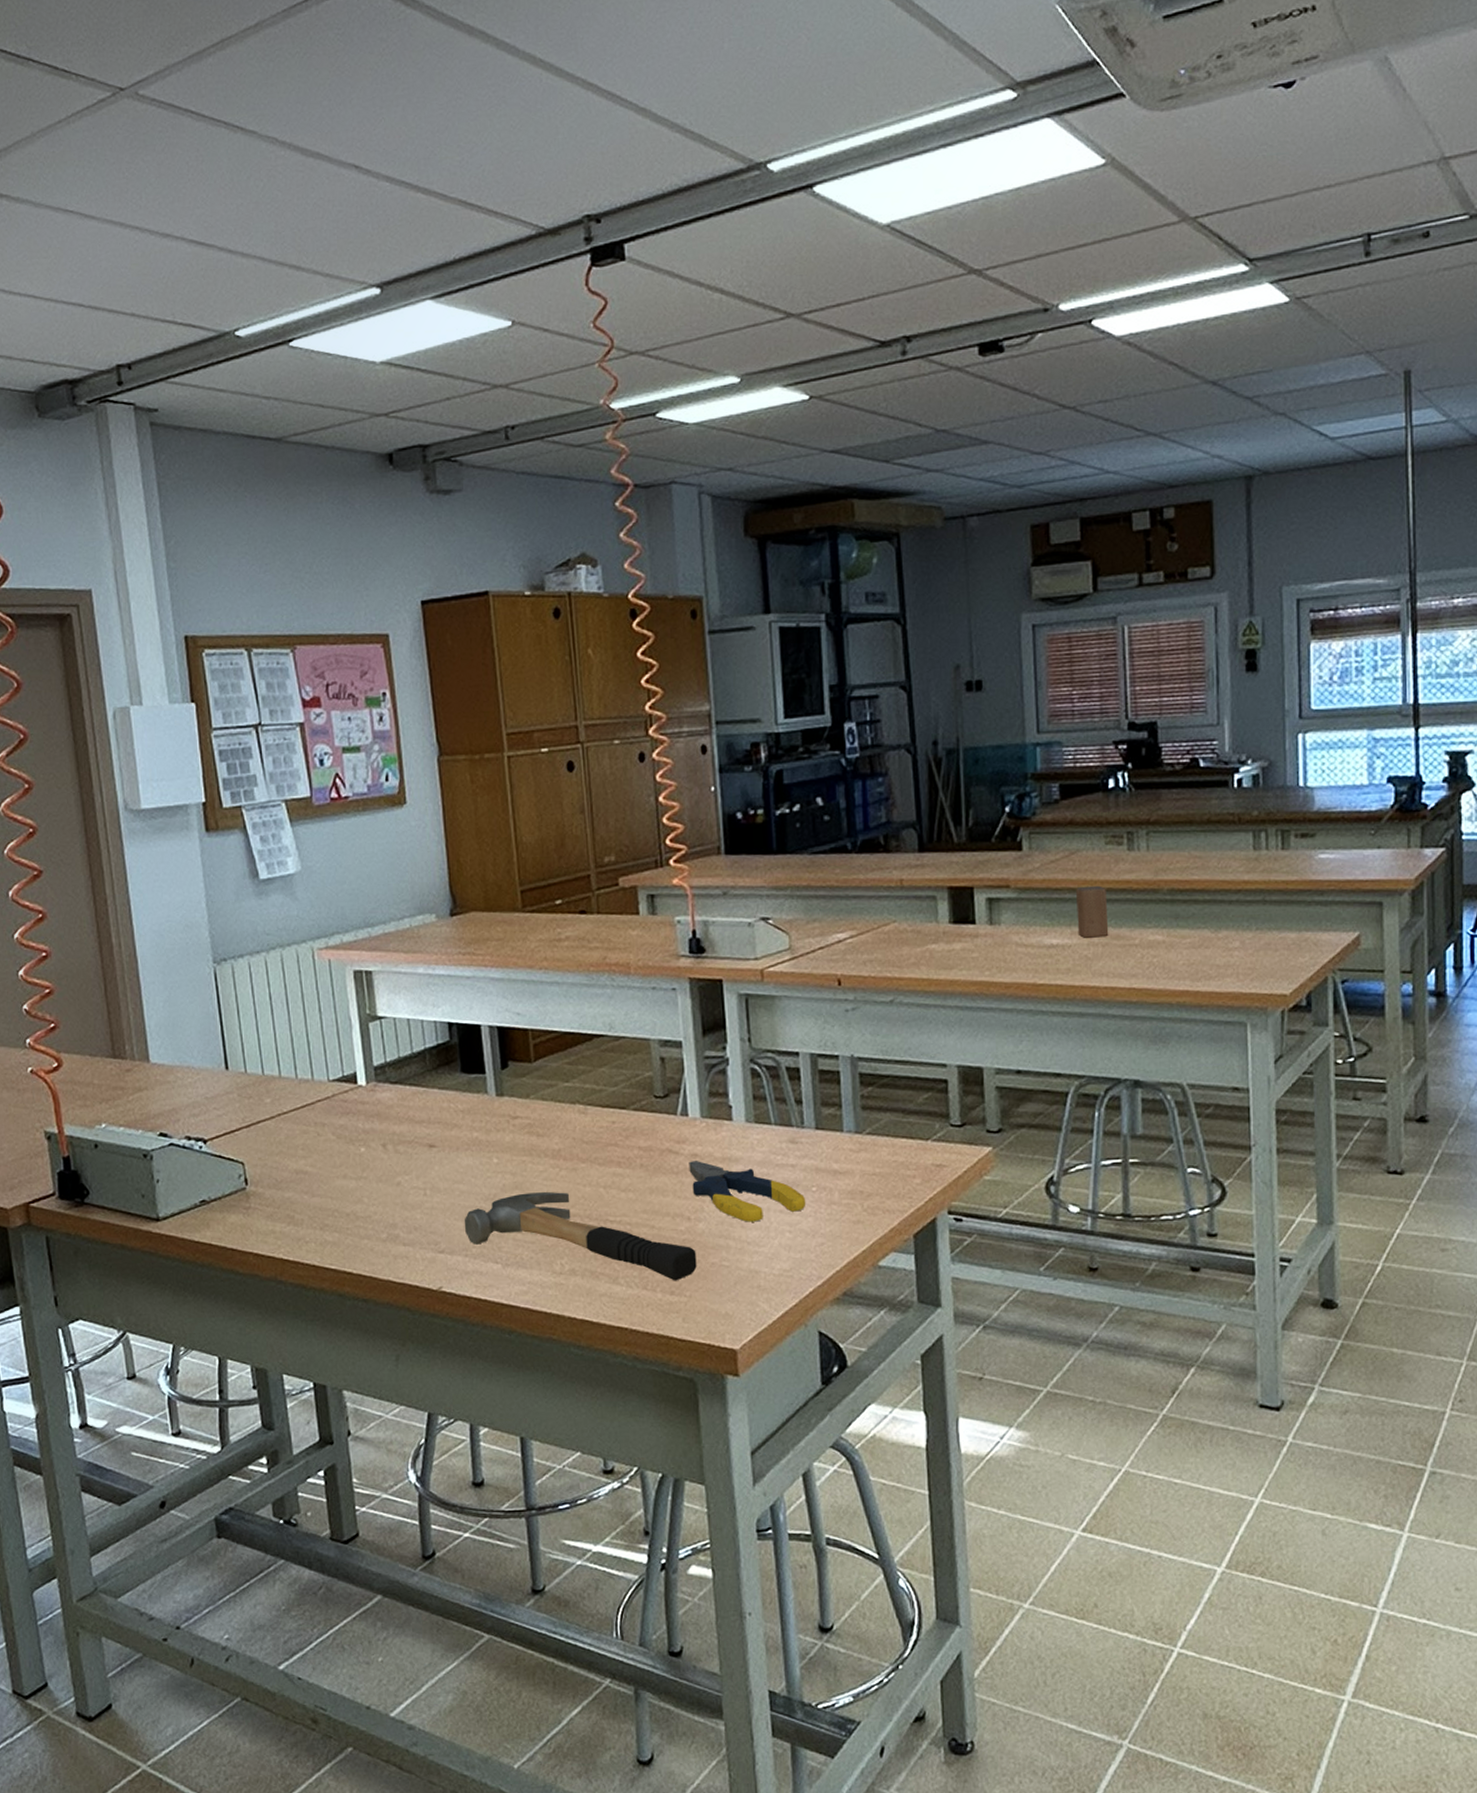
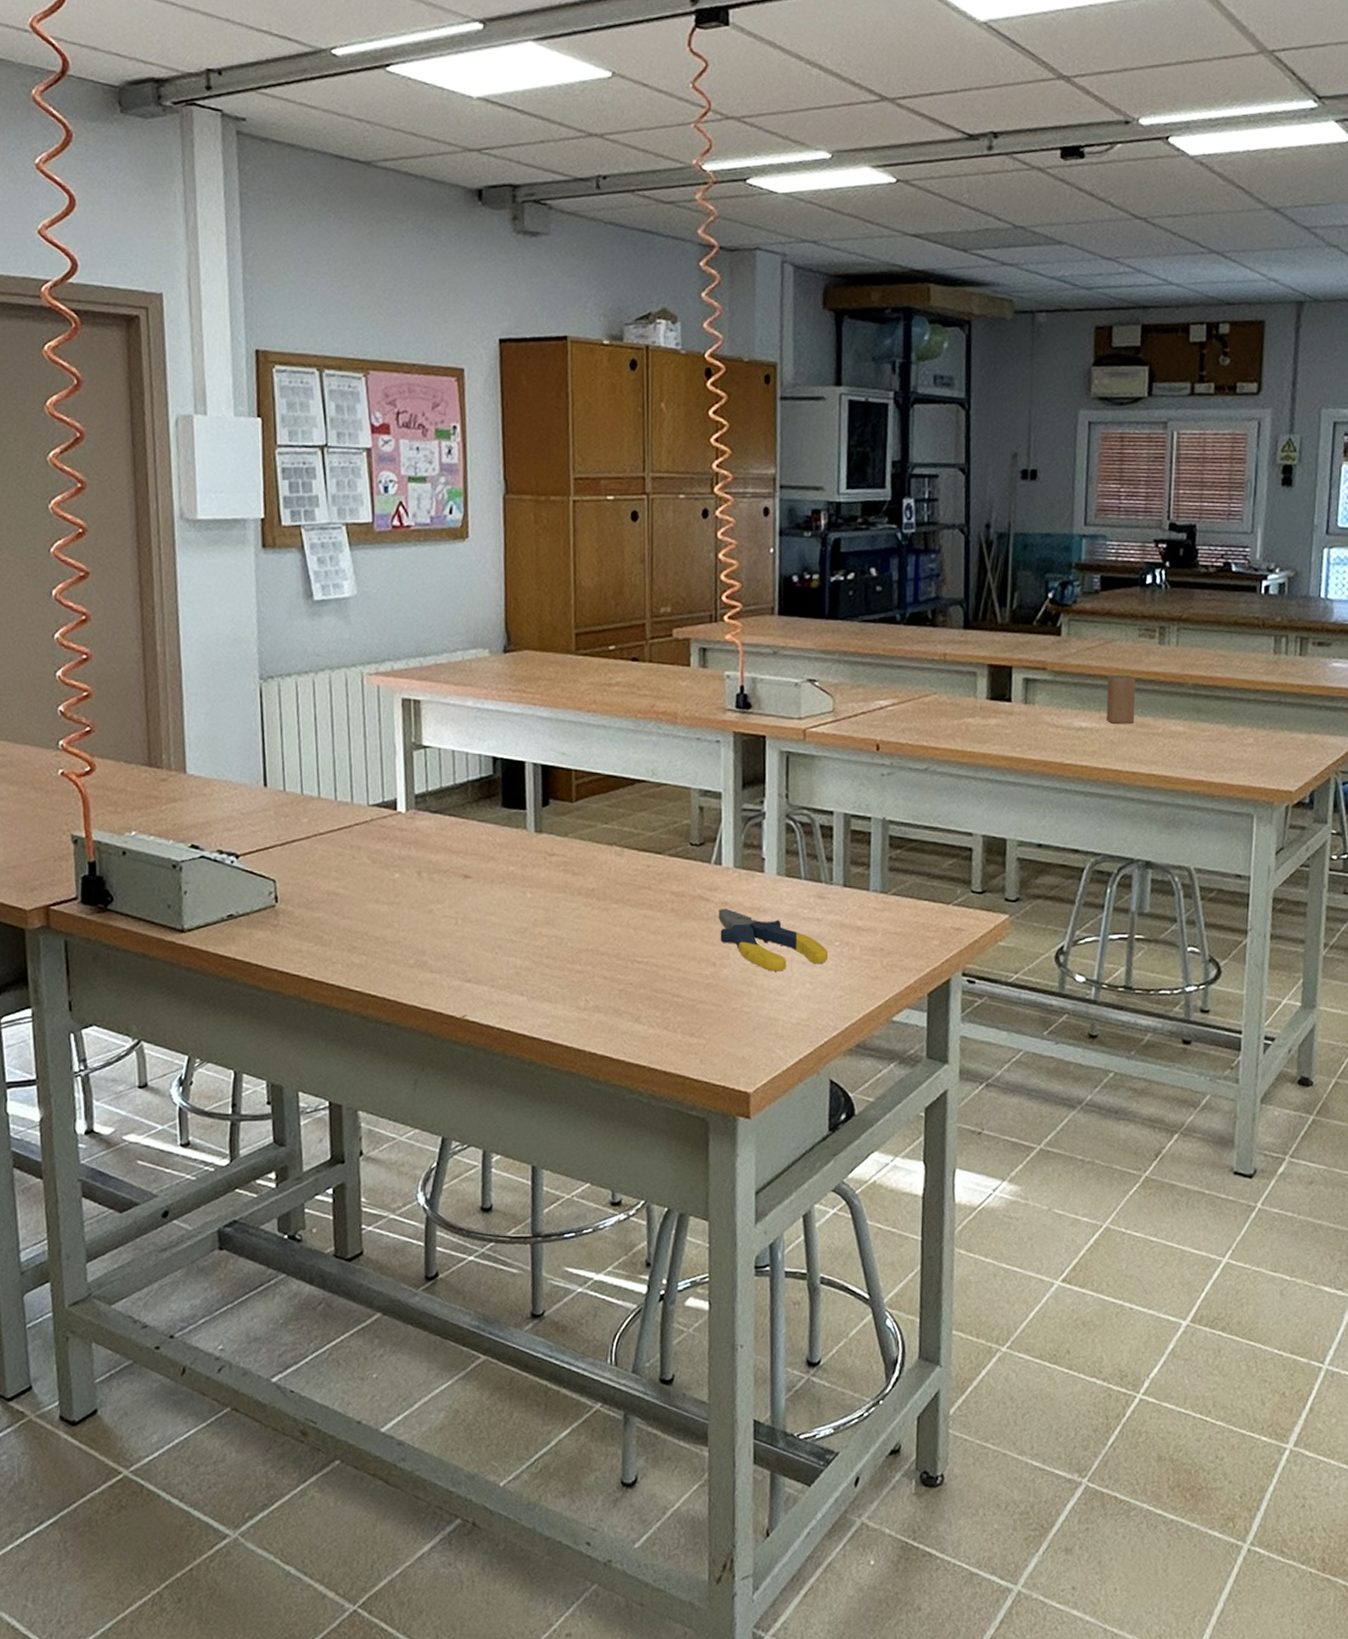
claw hammer: present [464,1192,697,1281] -> none [492,929,719,1024]

